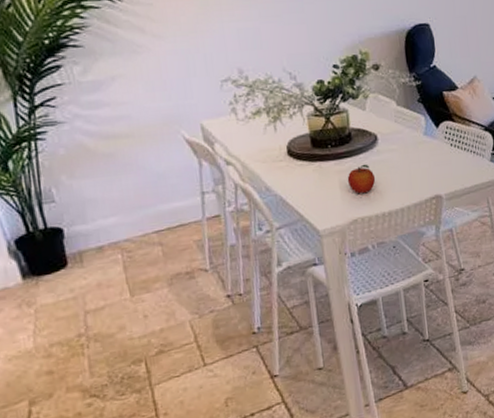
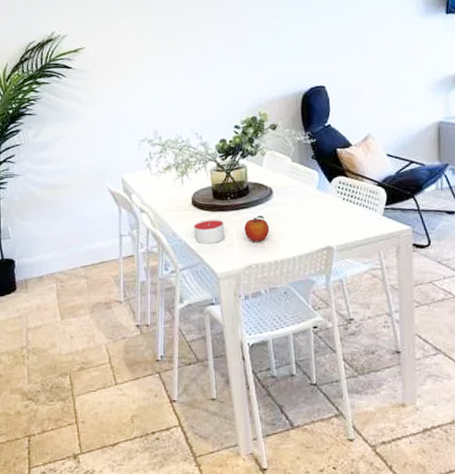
candle: none [290,169,327,199] -> present [194,218,226,244]

